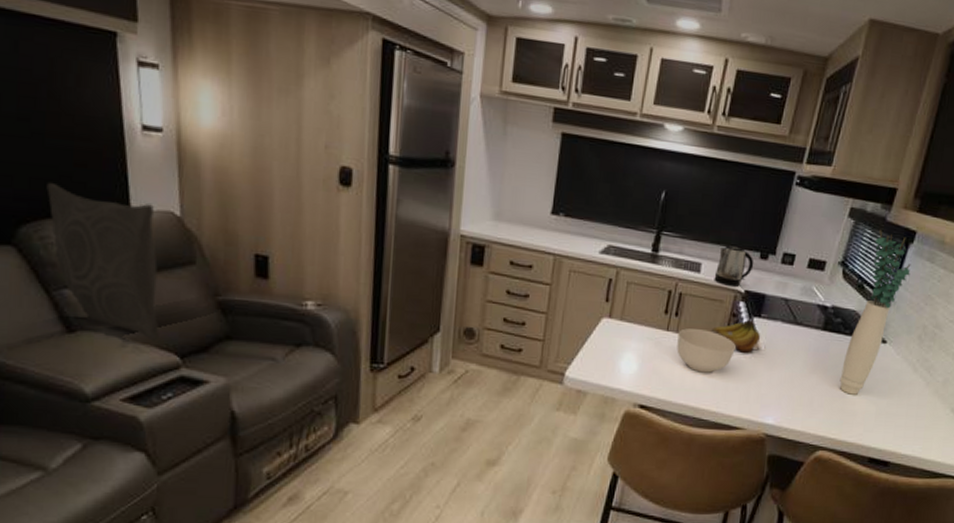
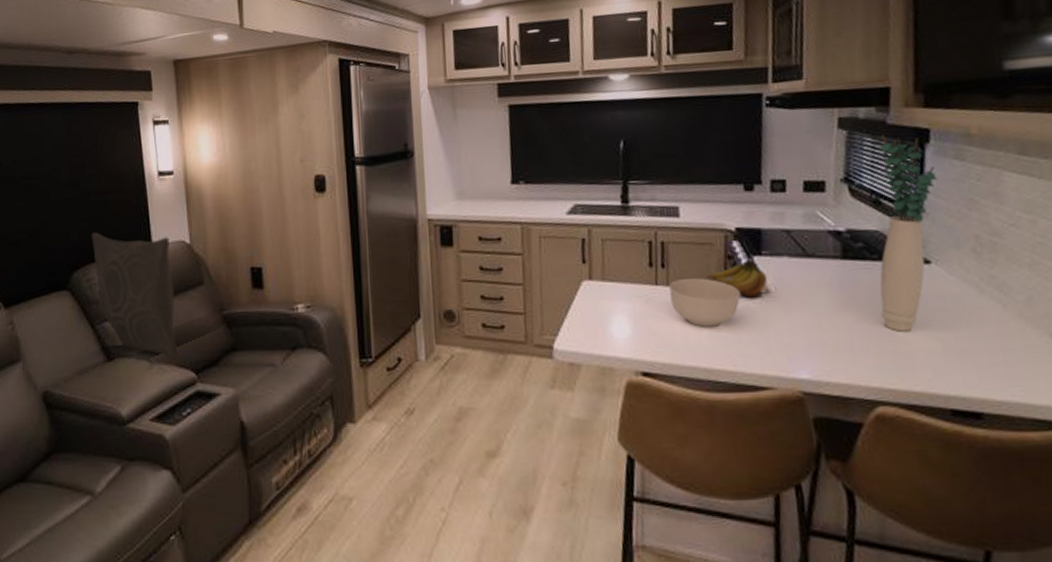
kettle: present [714,245,754,288] -> none [696,182,740,228]

